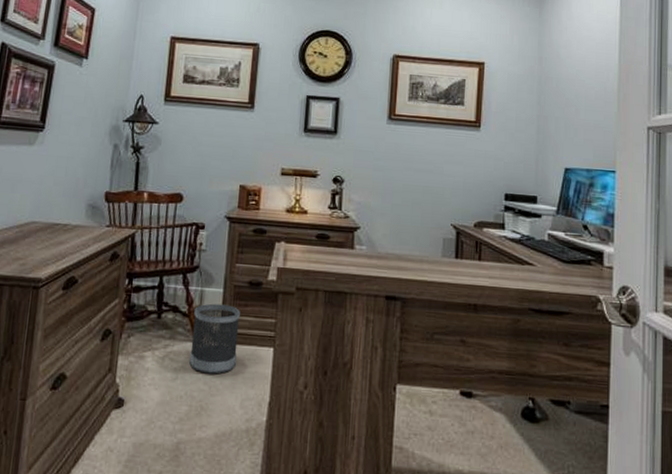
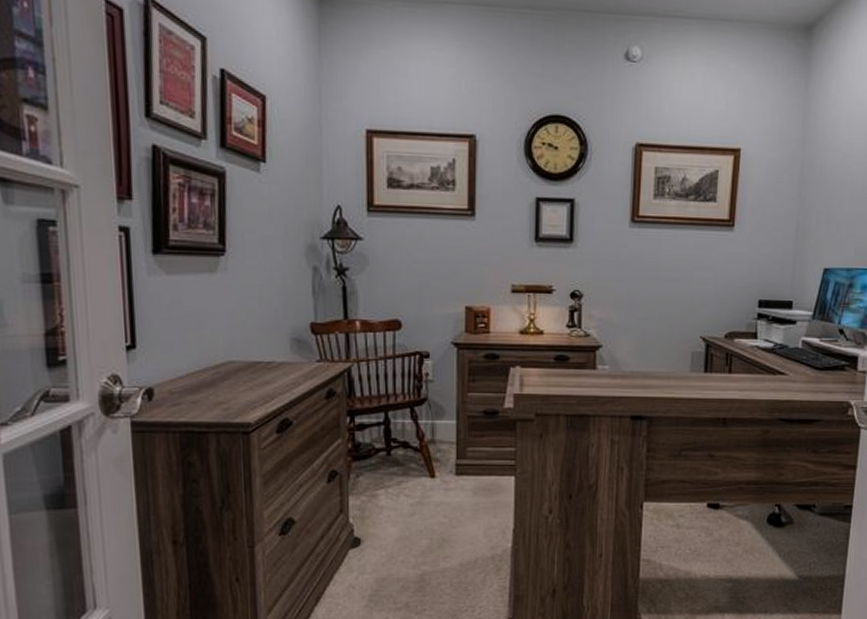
wastebasket: present [189,303,240,374] -> none [426,436,476,507]

